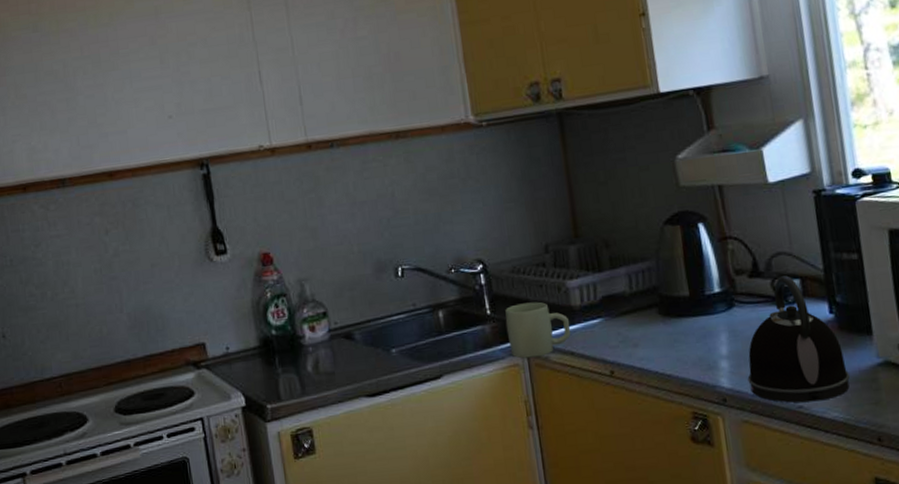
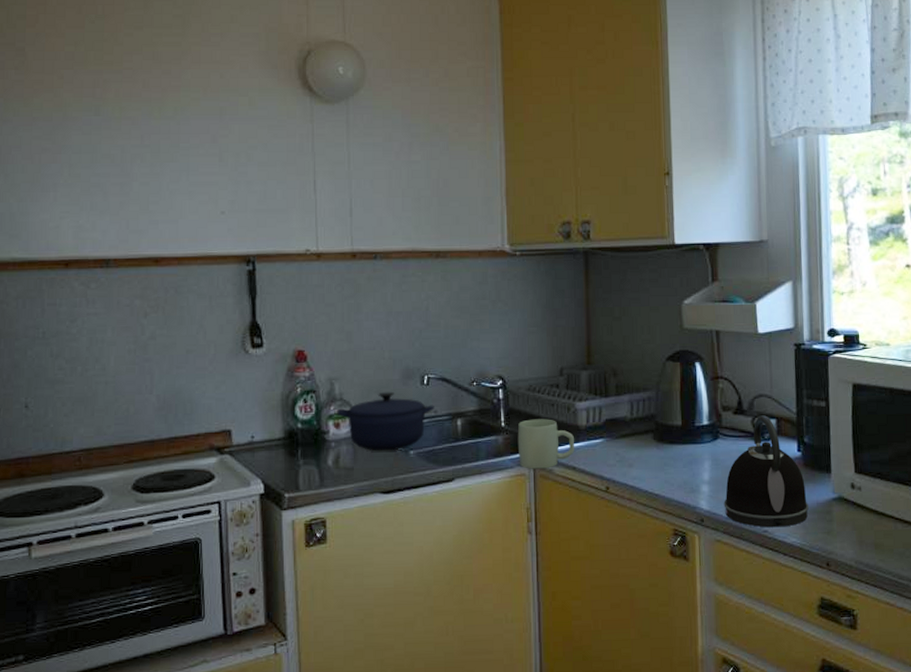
cooking pot: none [310,287,413,353] -> present [337,391,435,451]

